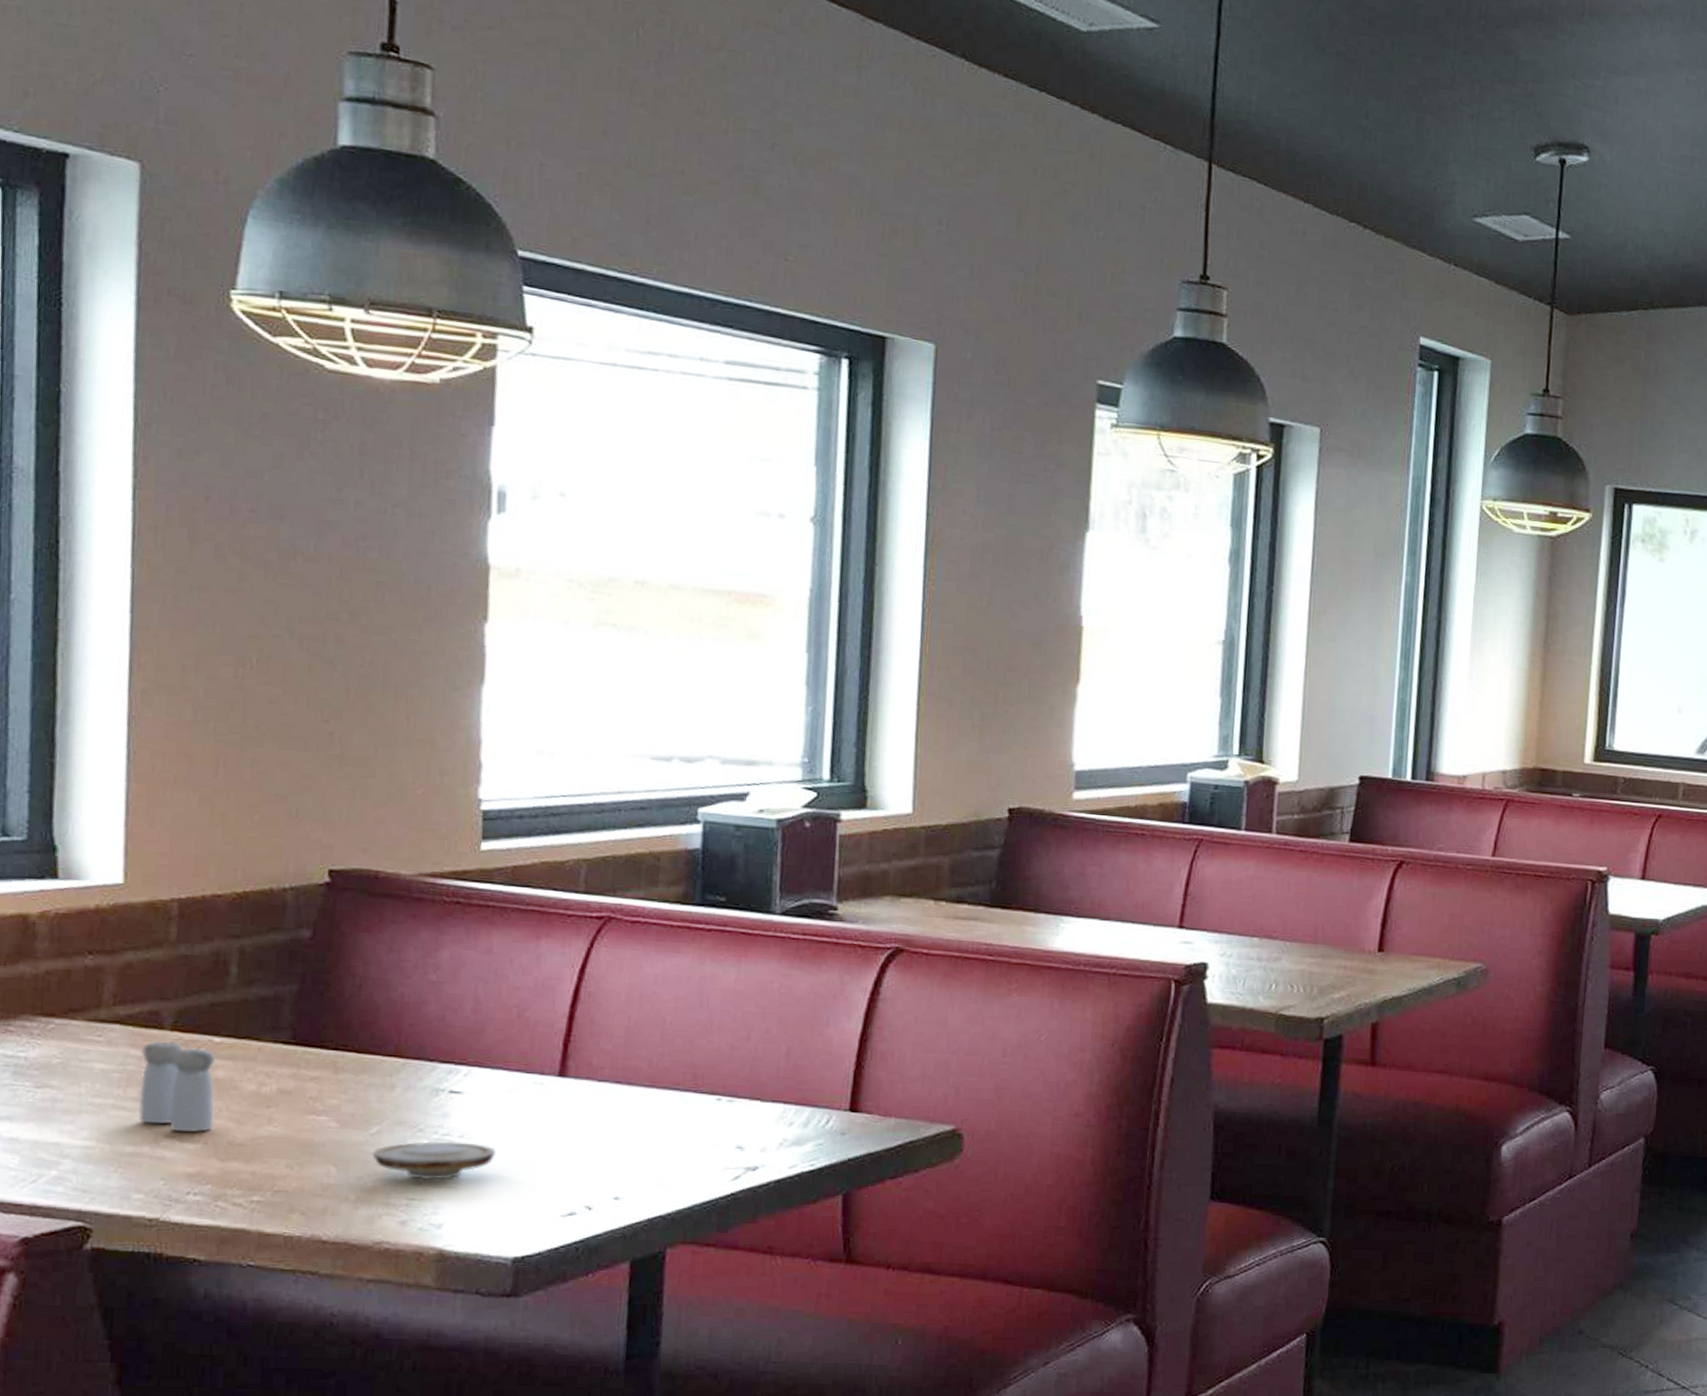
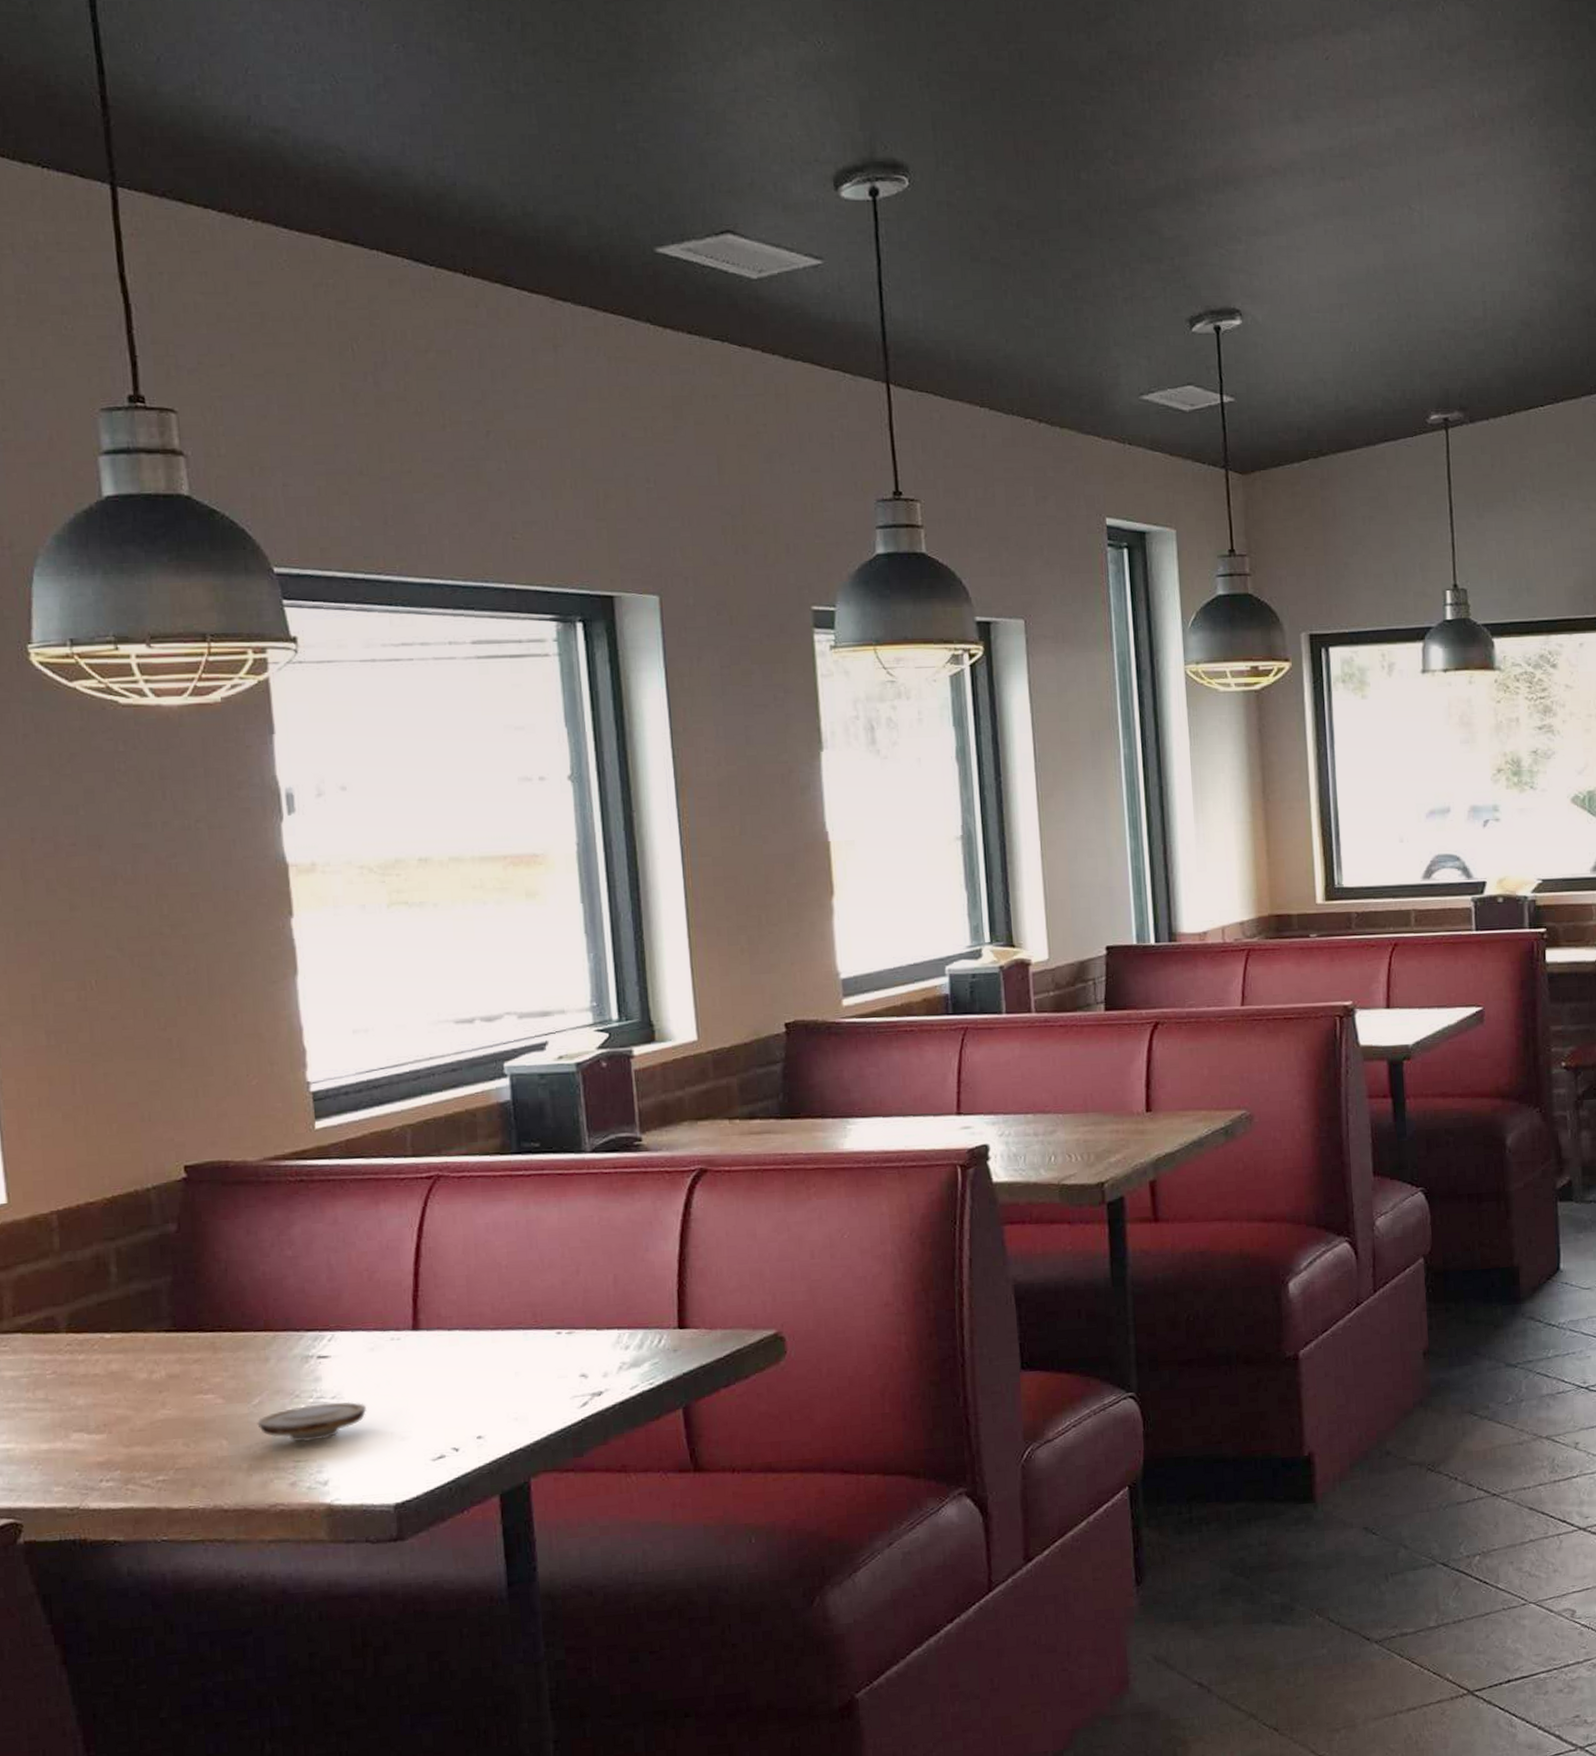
salt and pepper shaker: present [138,1040,215,1132] -> none [43,1343,115,1425]

